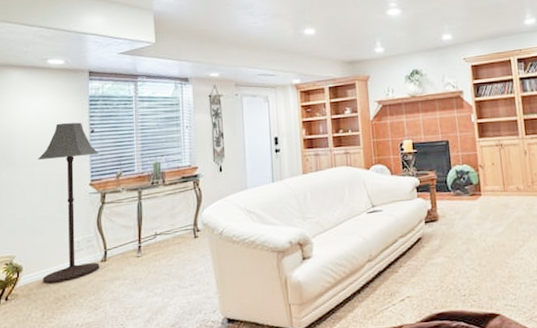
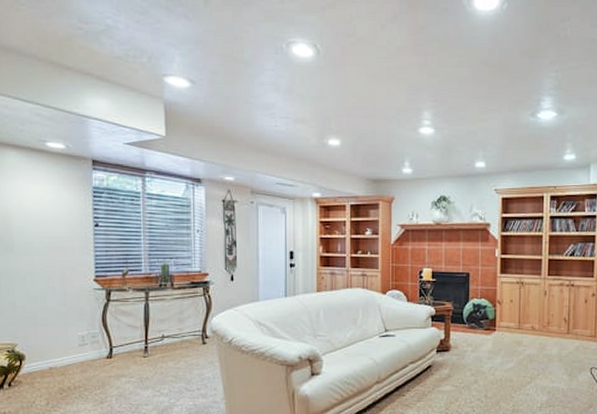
floor lamp: present [38,122,100,284] -> none [38,213,105,374]

